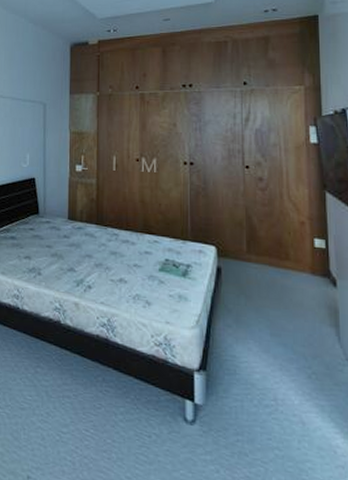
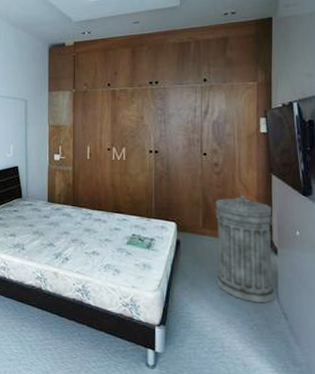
trash can: none [261,216,336,347] -> present [215,196,275,304]

